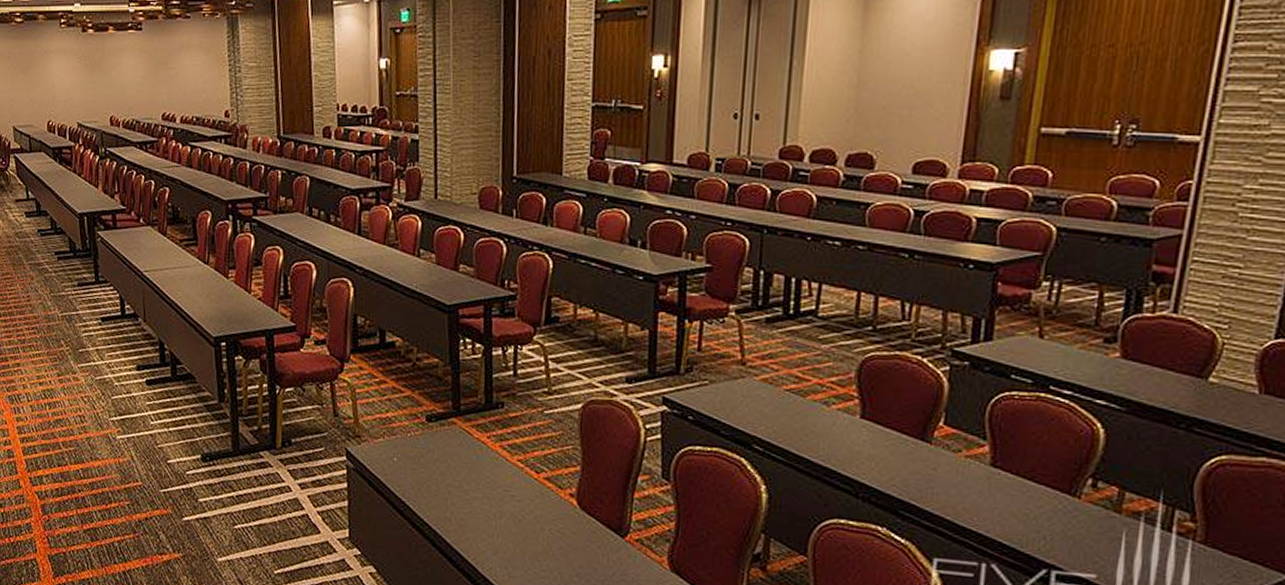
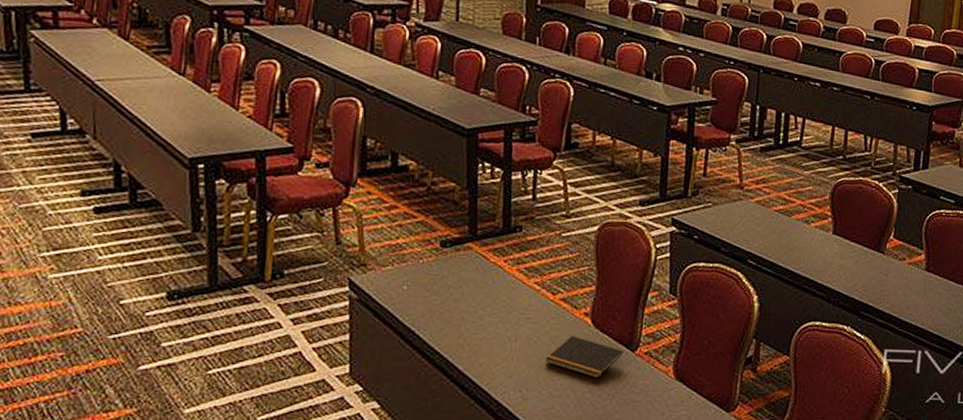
notepad: none [531,516,612,563] -> present [545,336,623,379]

